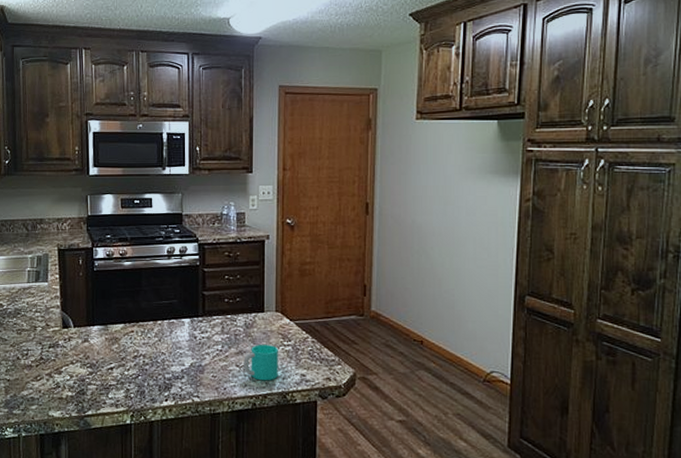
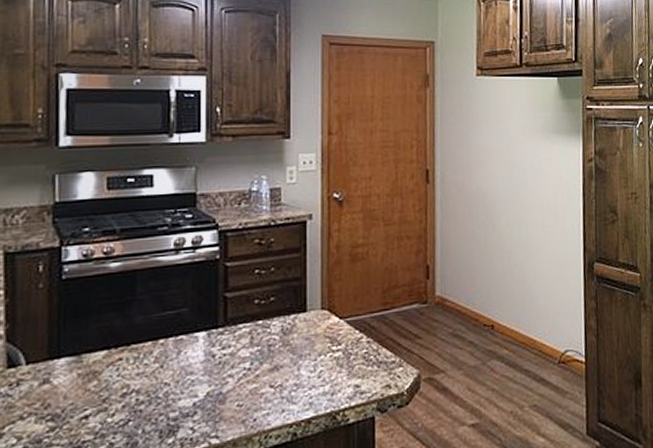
cup: present [243,345,278,381] -> none [280,353,325,402]

